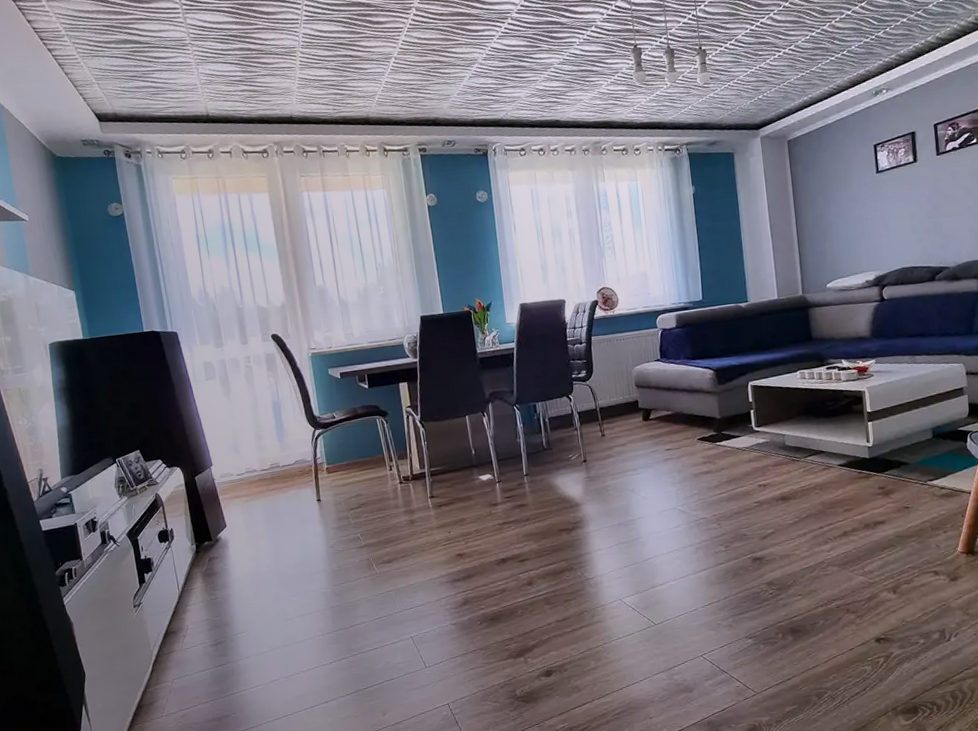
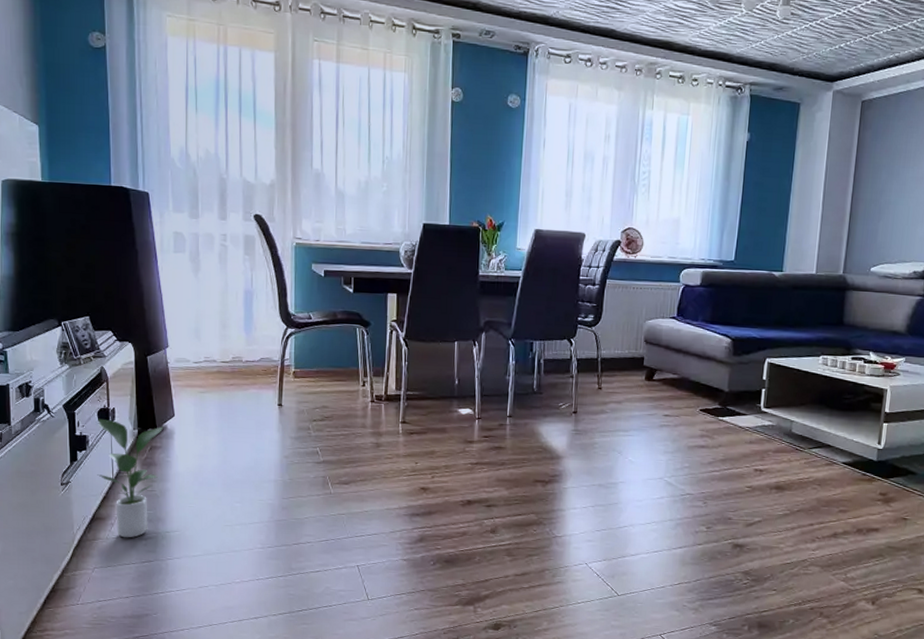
potted plant: none [159,538,219,647] -> present [97,418,164,538]

